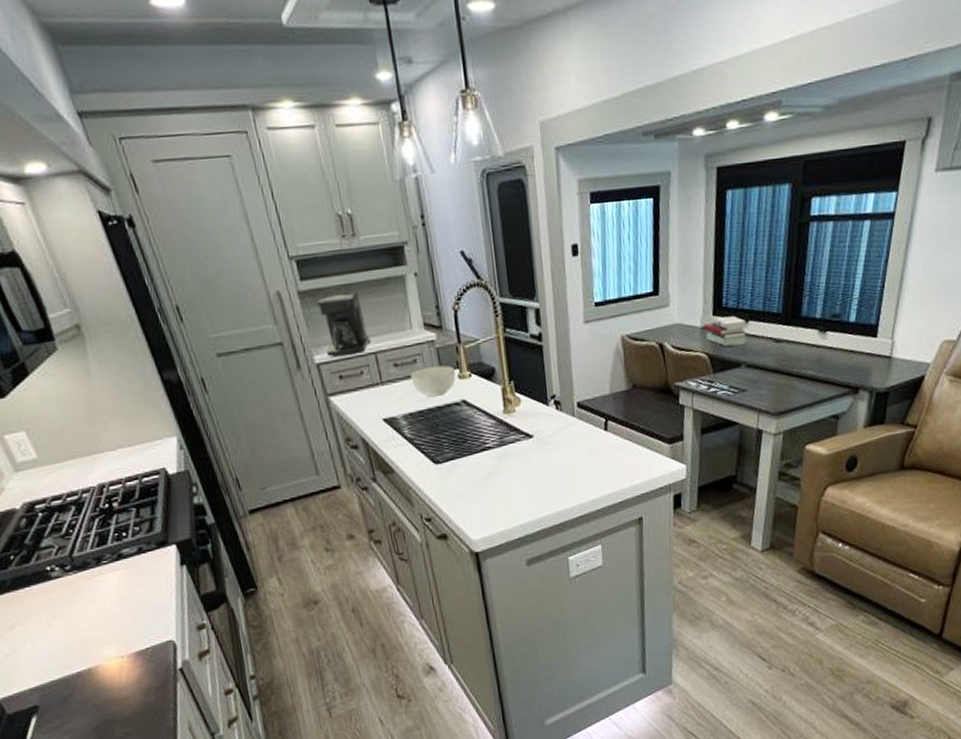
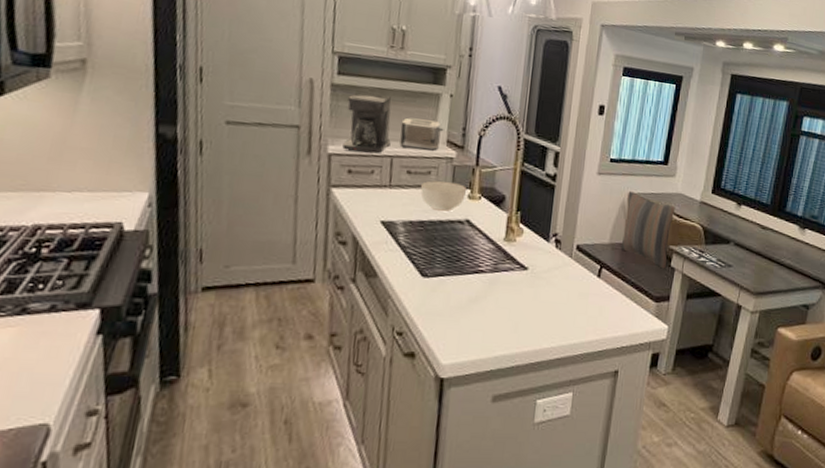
toaster: none [374,305,418,342] -> present [399,117,444,152]
pillow: none [620,333,675,409] -> present [620,191,676,269]
books: present [703,316,747,347] -> none [702,196,740,225]

